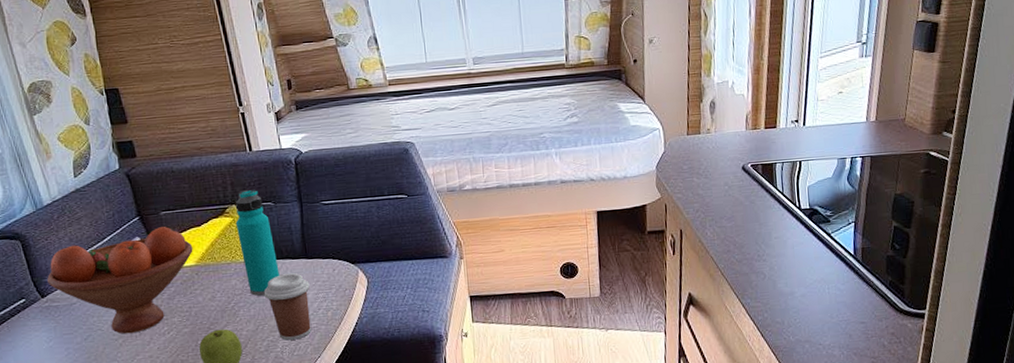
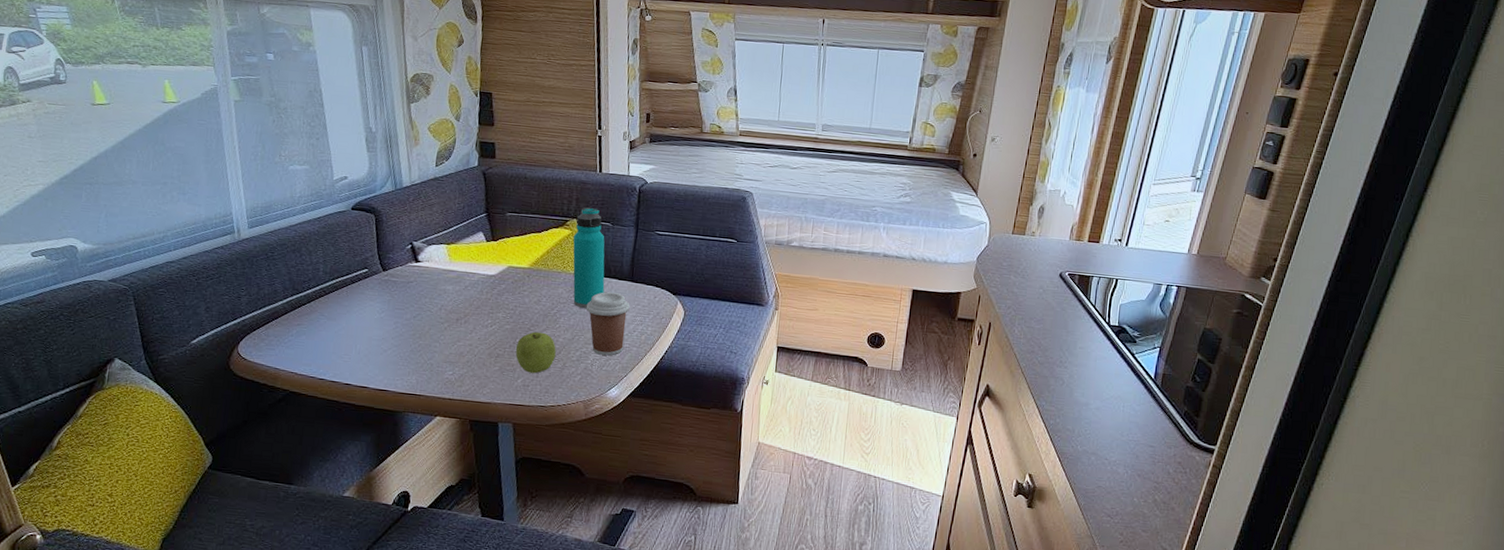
fruit bowl: present [47,226,193,334] -> none [391,226,530,320]

